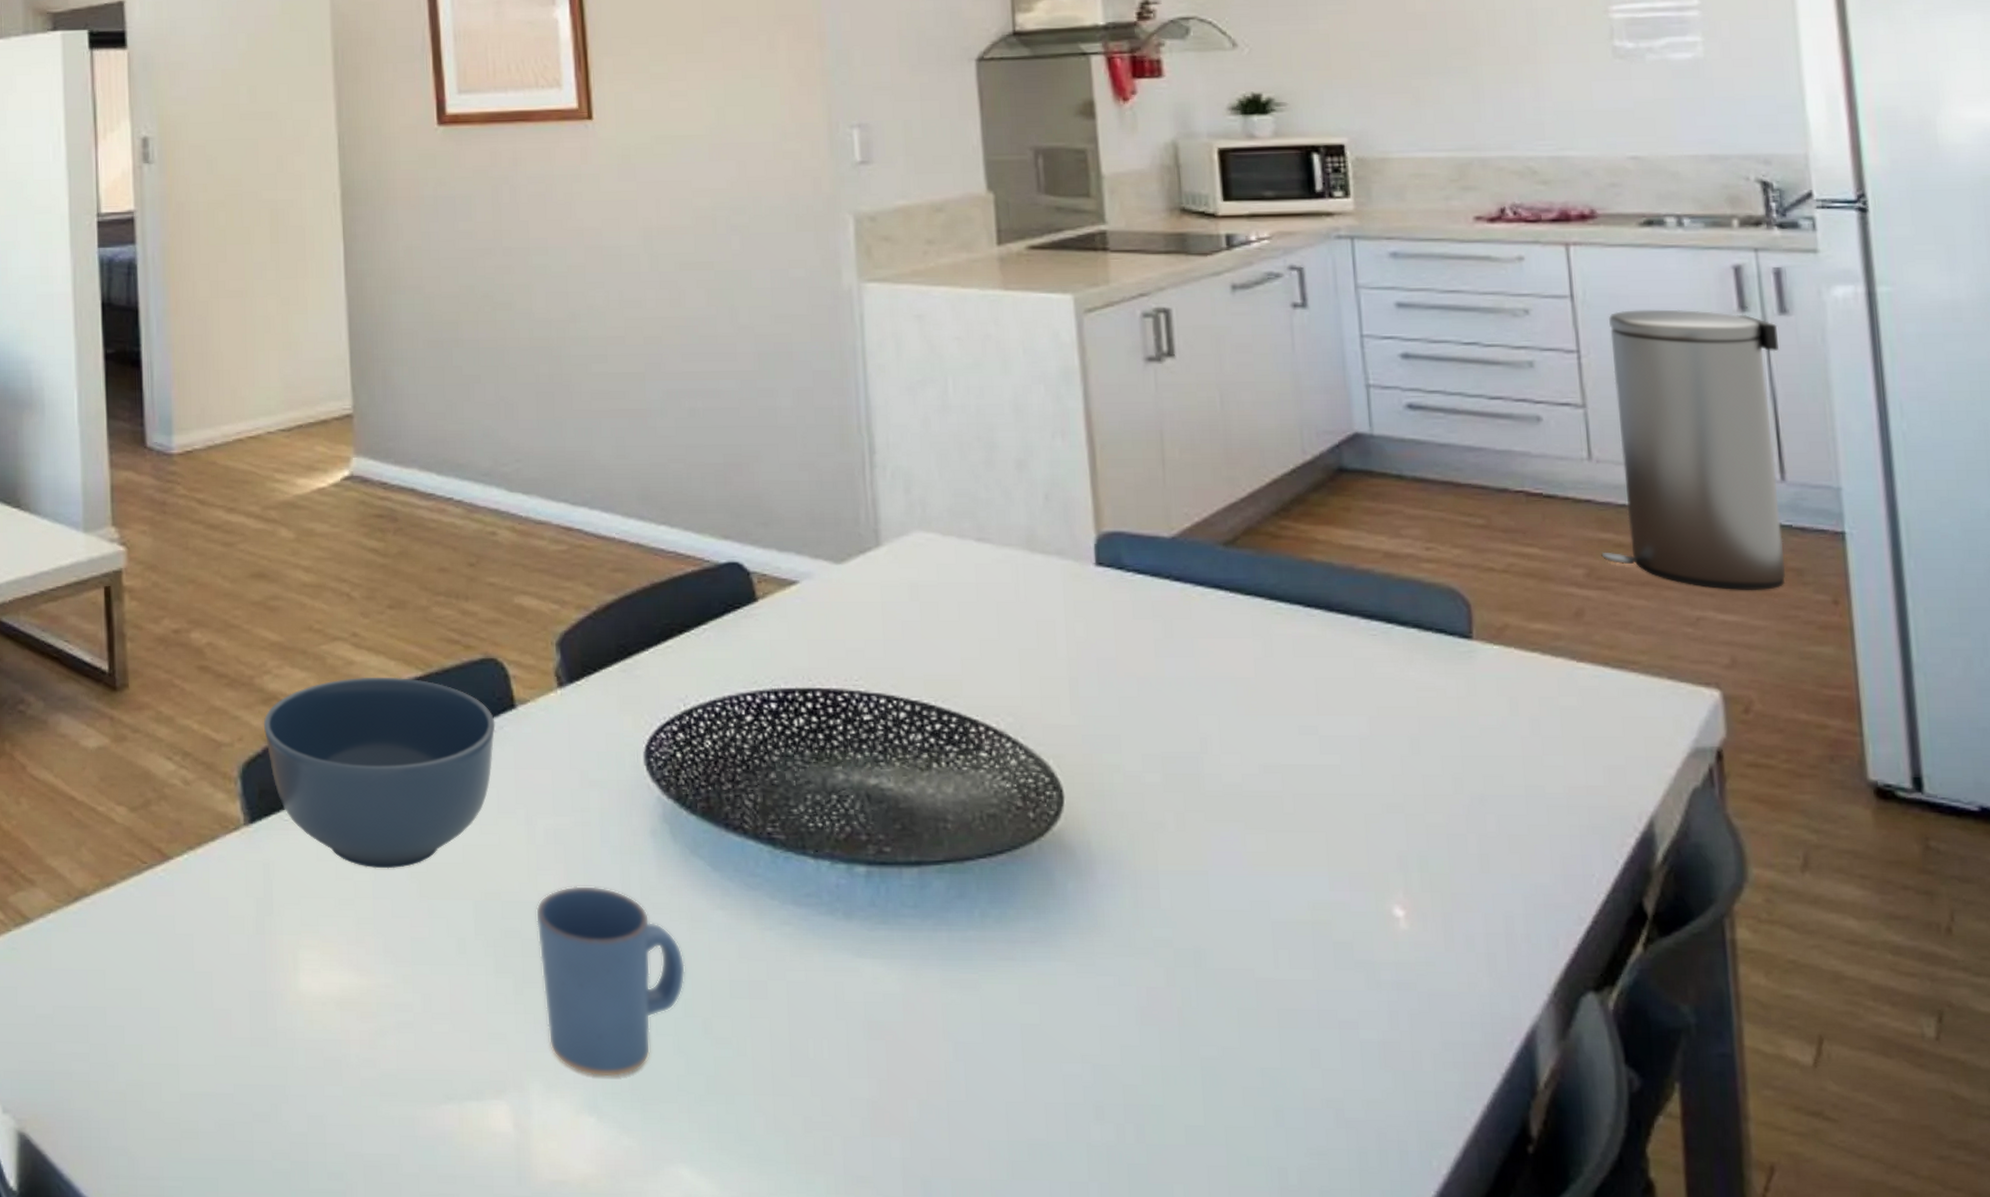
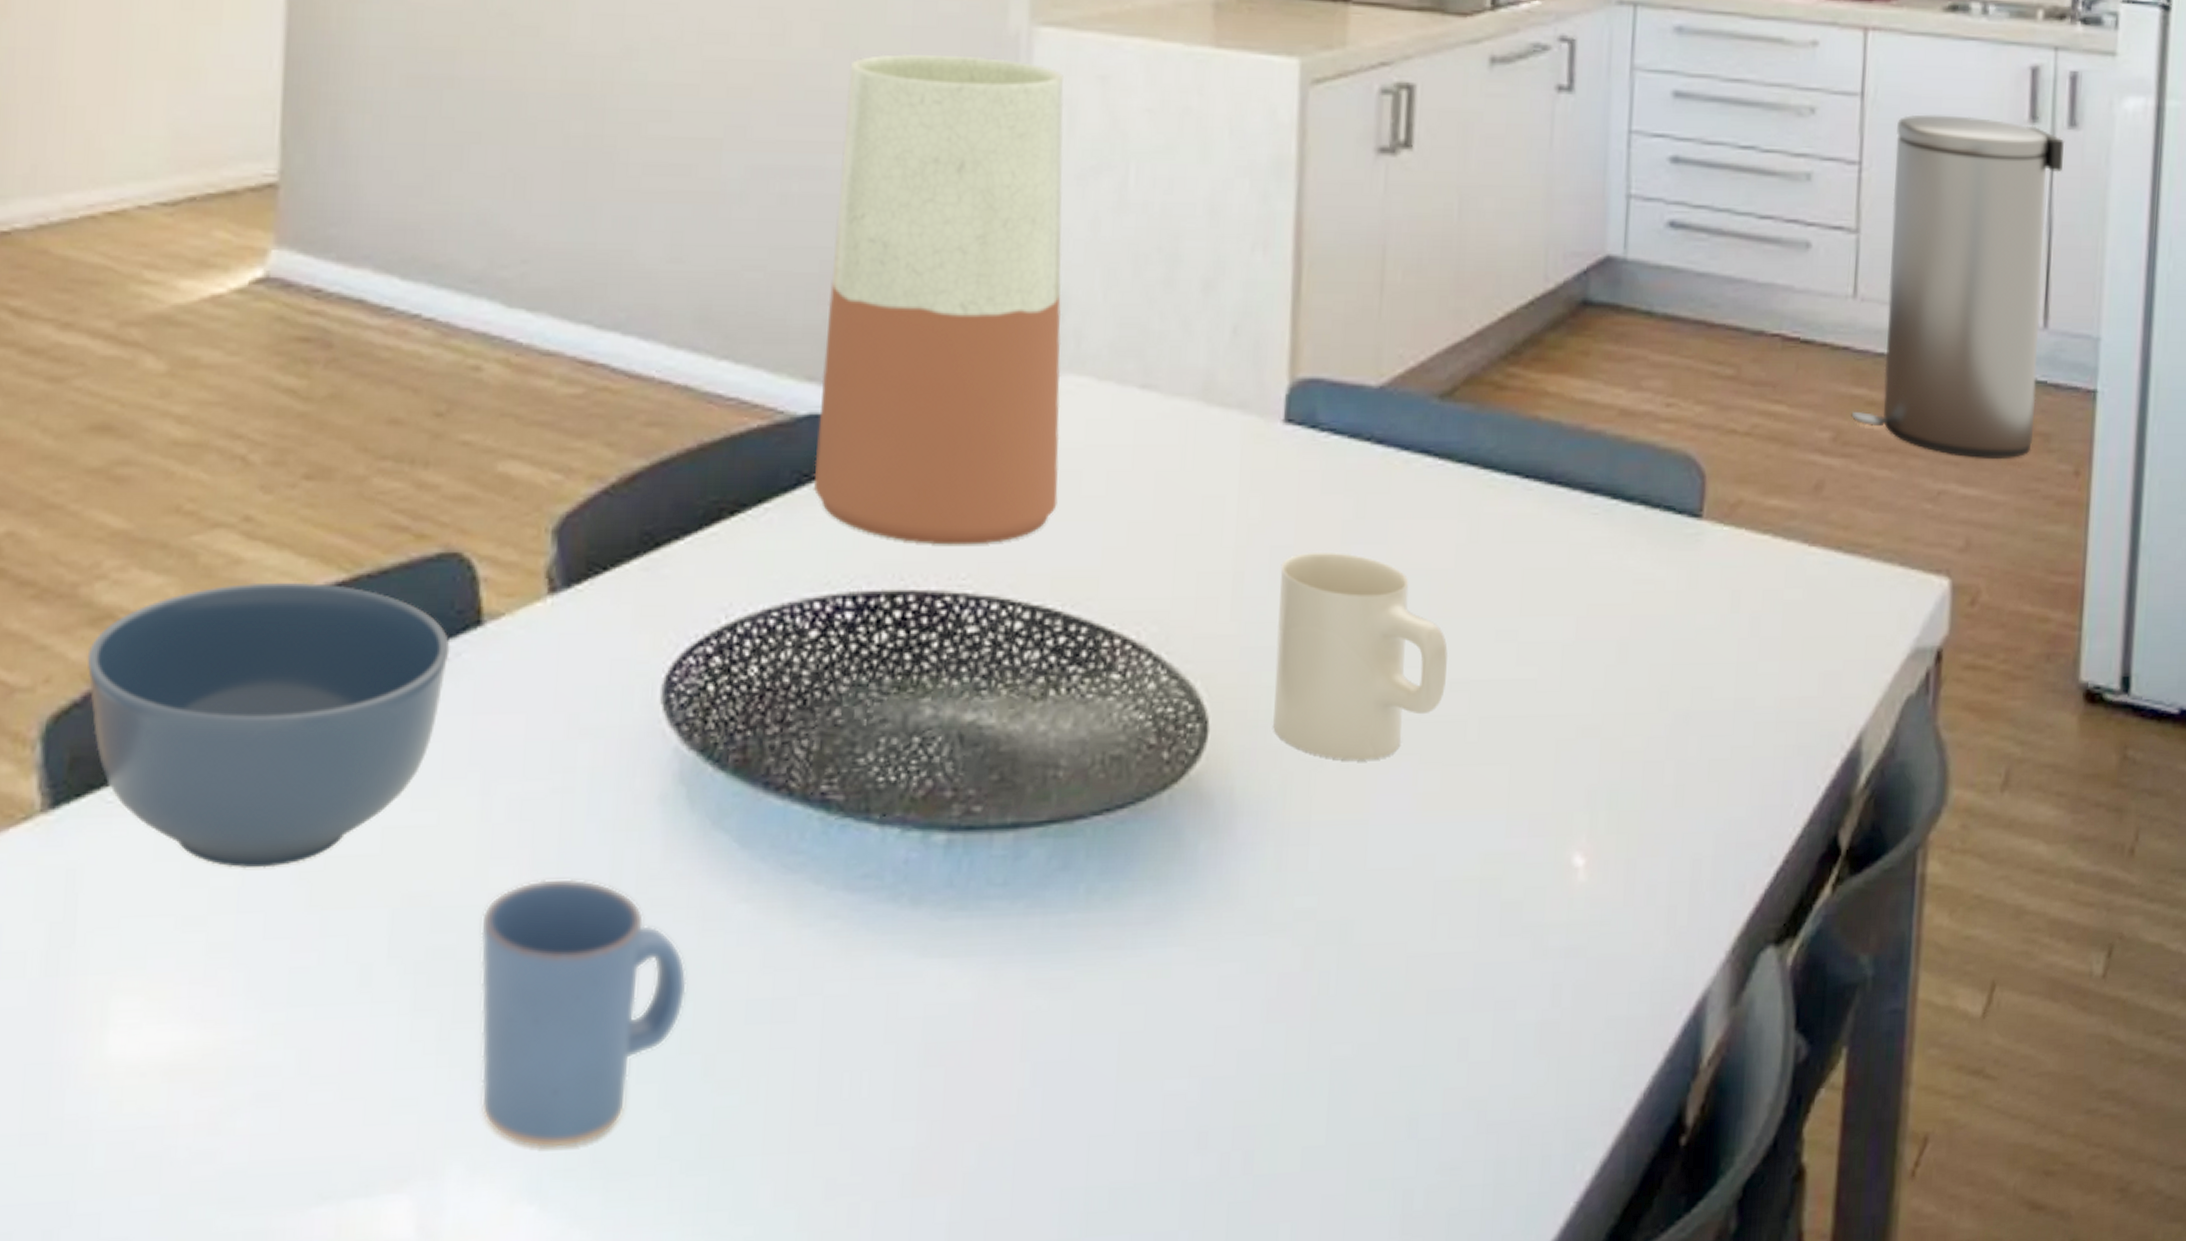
vase: none [729,306,922,656] -> present [813,53,1065,545]
cup: none [1107,664,1260,824] -> present [1273,553,1448,761]

